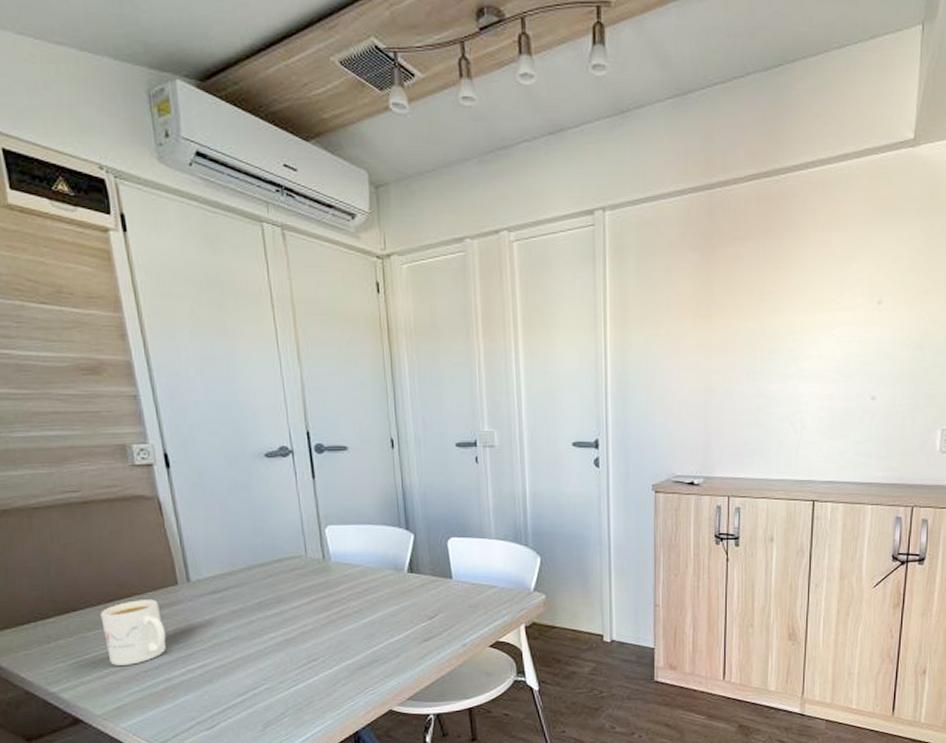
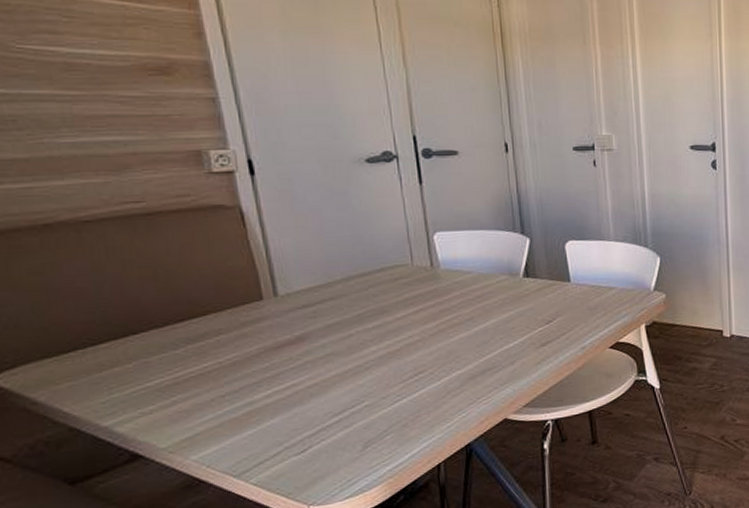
mug: present [100,599,166,666] -> none [167,317,248,392]

